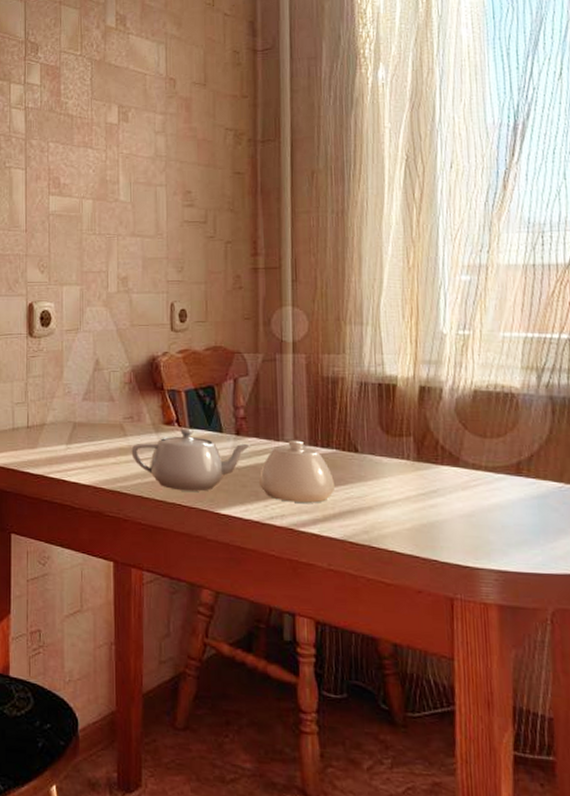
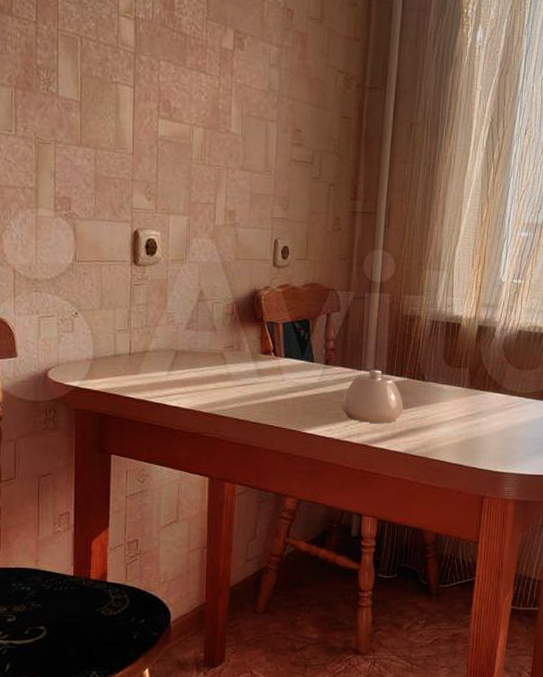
teapot: present [131,428,251,492] -> none [230,357,338,414]

